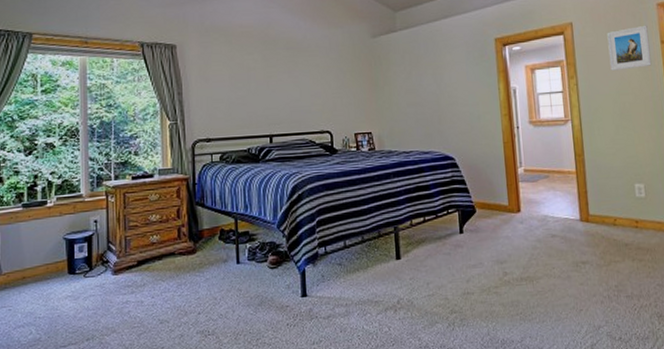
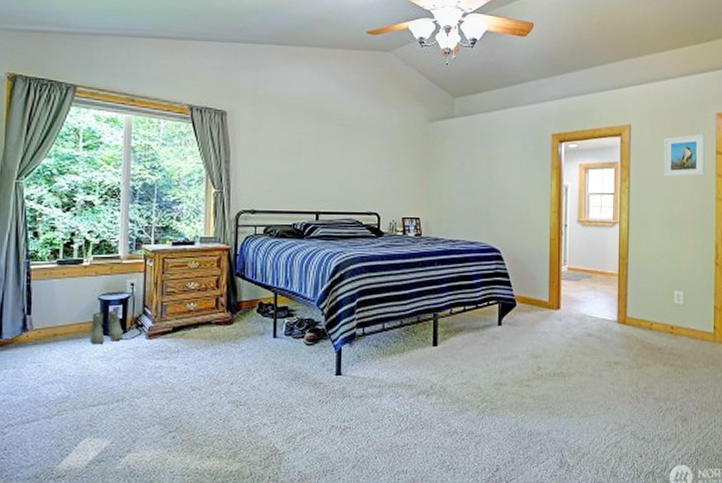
boots: none [57,248,89,284] -> present [90,310,123,344]

